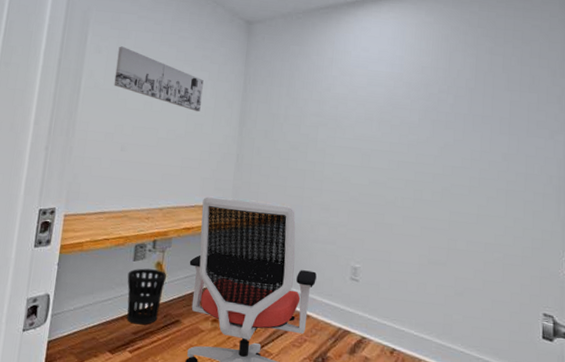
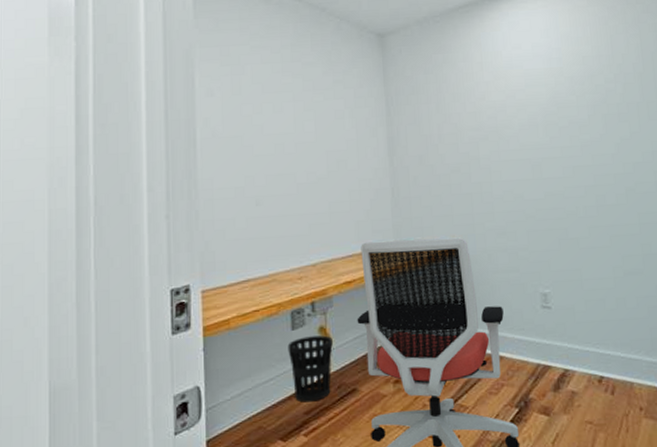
wall art: present [114,46,204,111] -> none [233,84,341,146]

